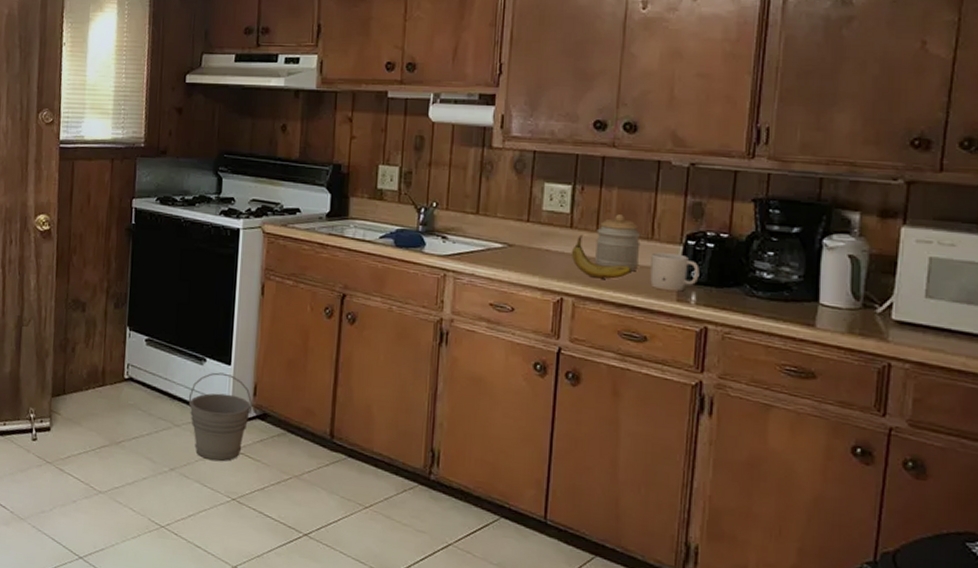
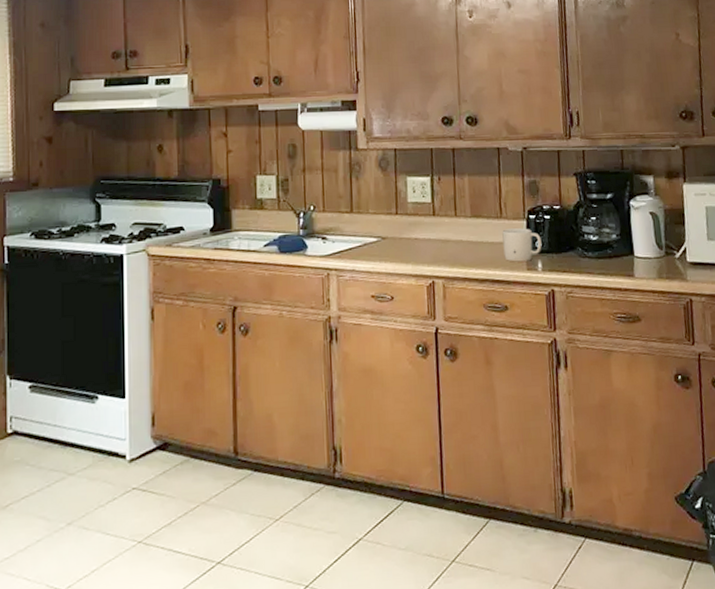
bucket: present [188,372,252,461] -> none [82,407,151,505]
fruit: present [571,234,632,279] -> none [436,220,488,259]
jar: present [594,214,641,272] -> none [455,199,494,249]

